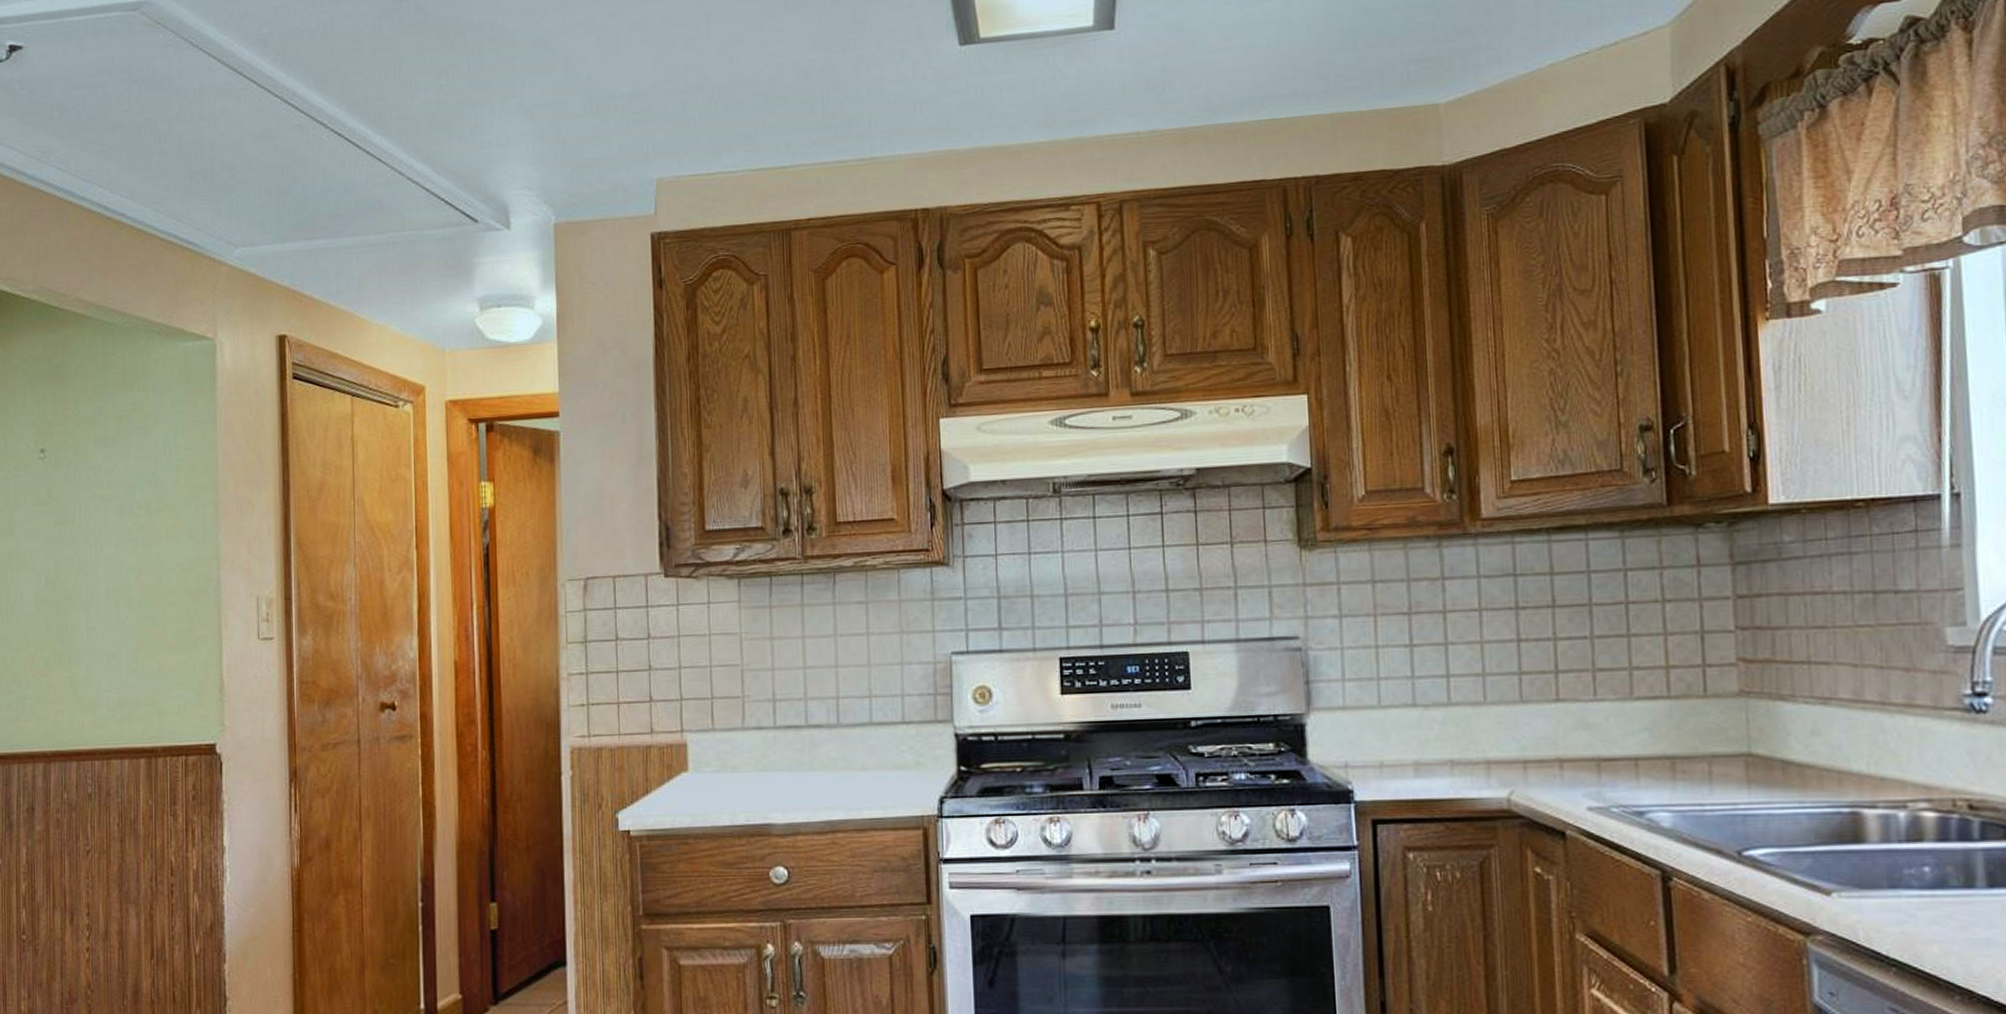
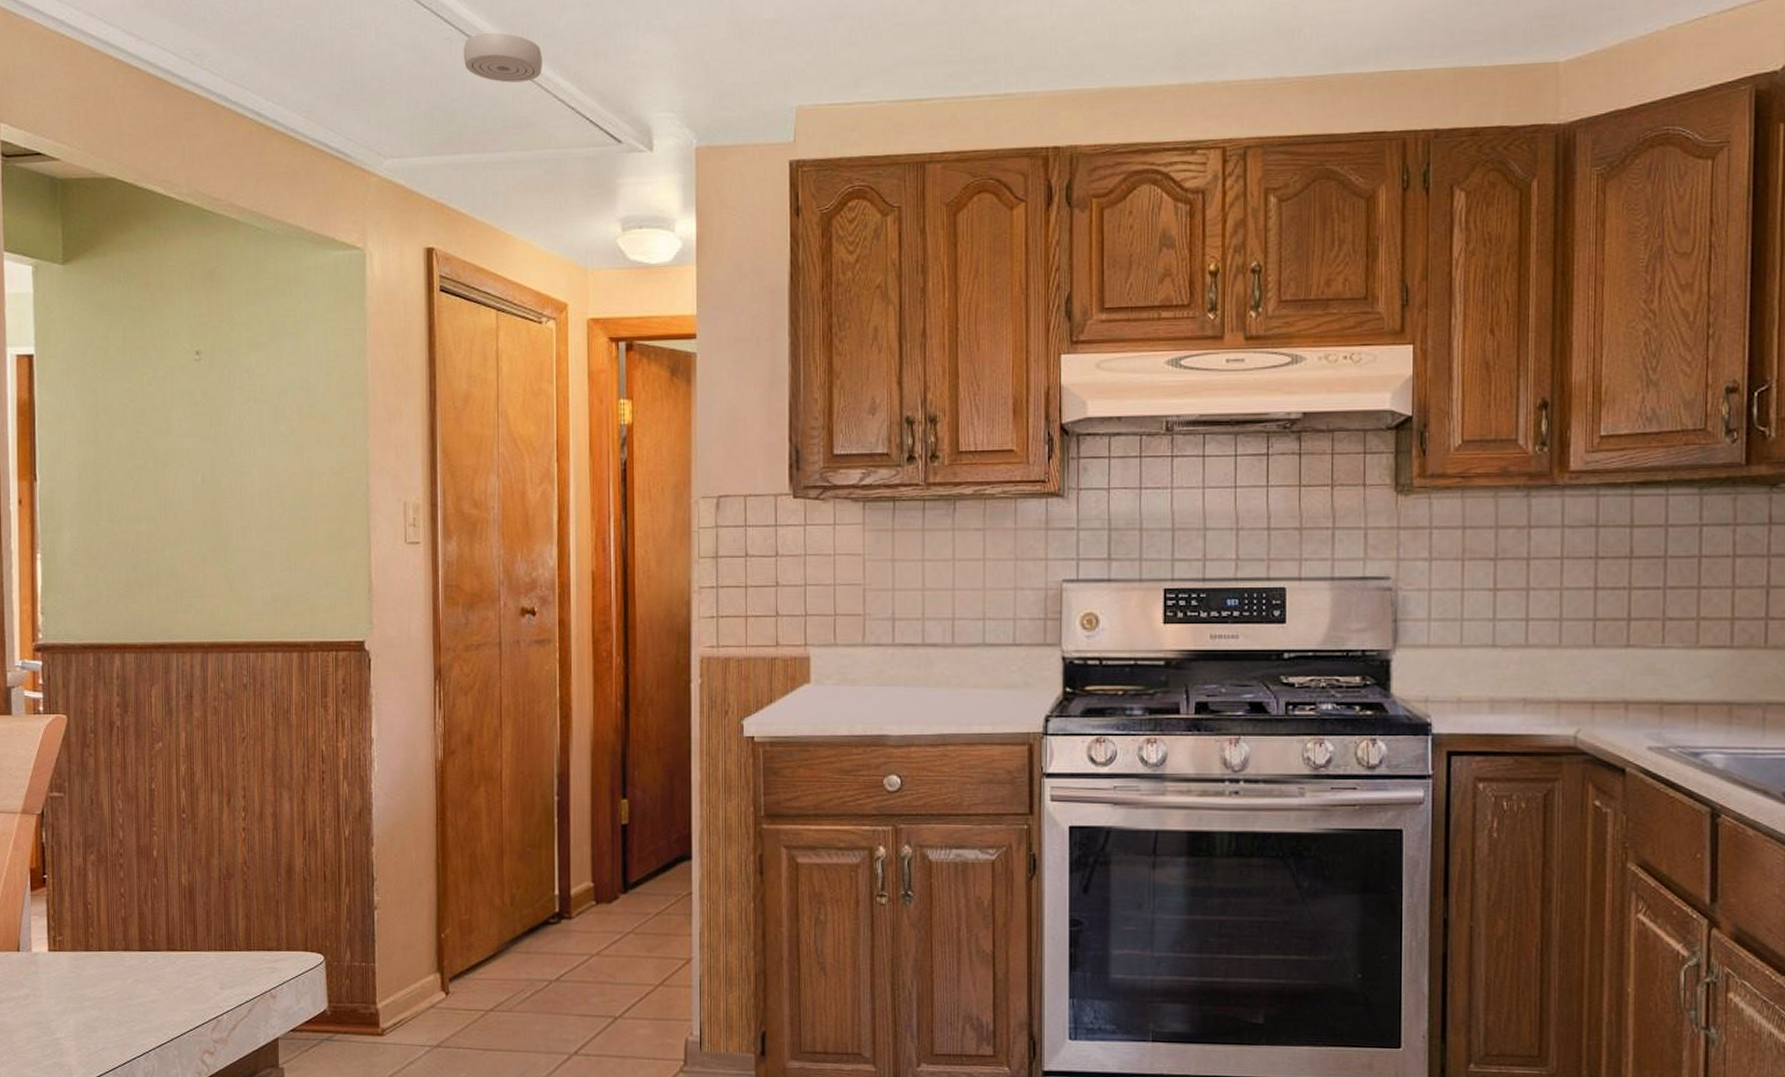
smoke detector: none [314,118,396,167] -> present [463,32,542,83]

